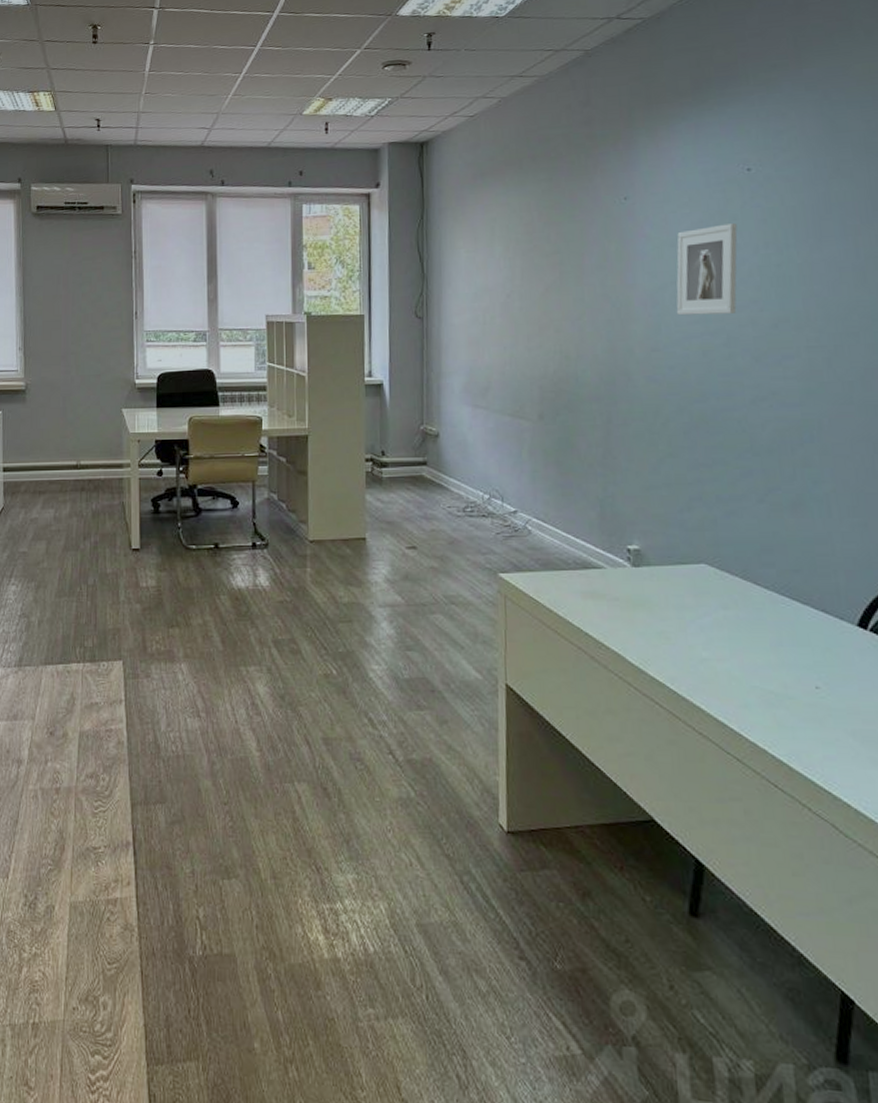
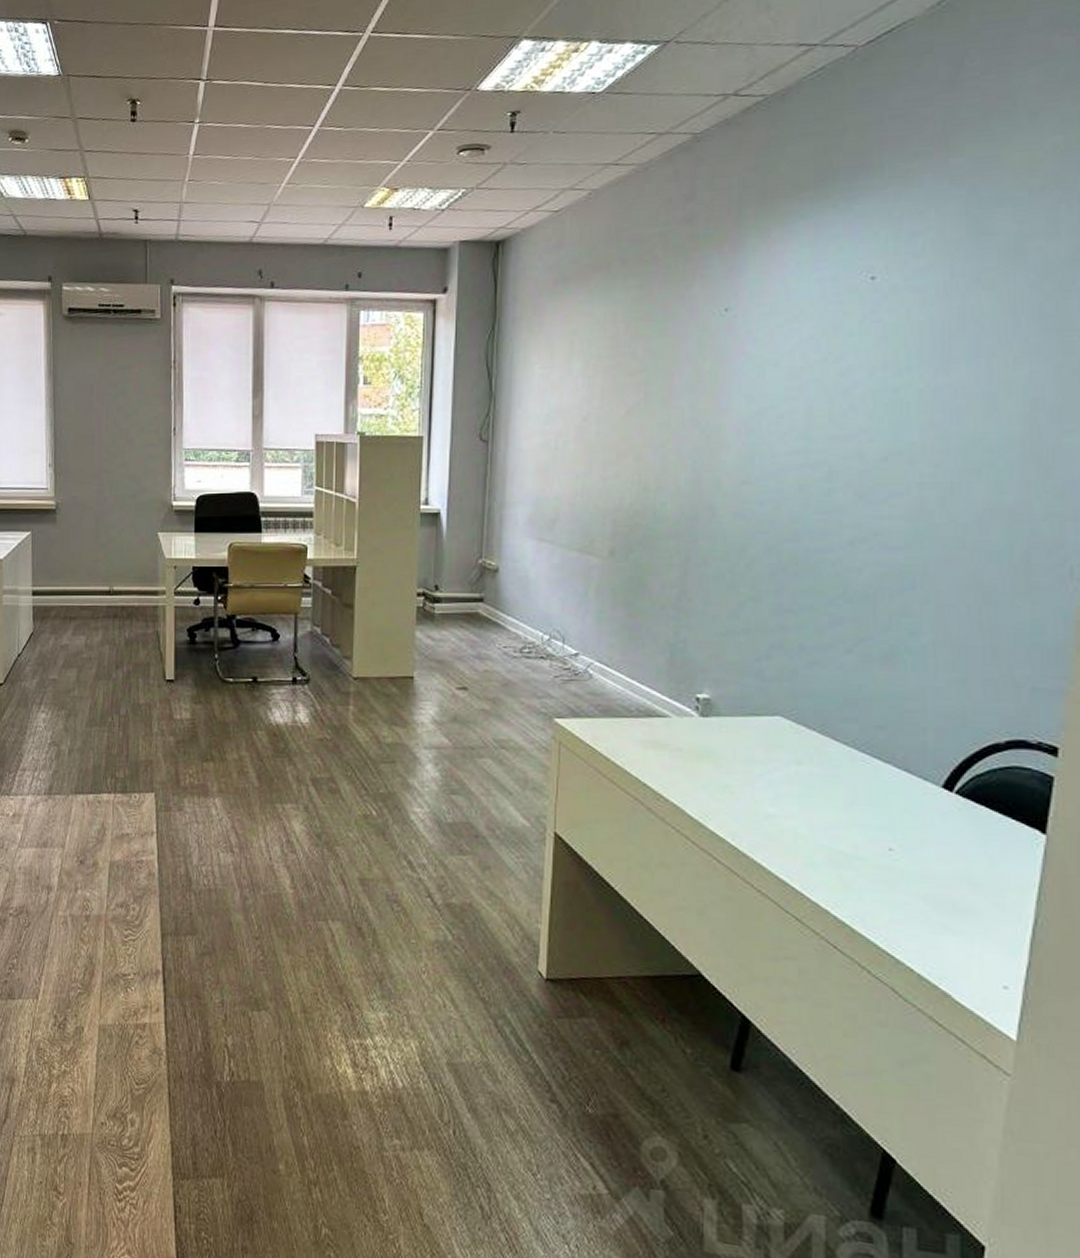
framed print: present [676,223,738,316] -> none [773,341,853,445]

